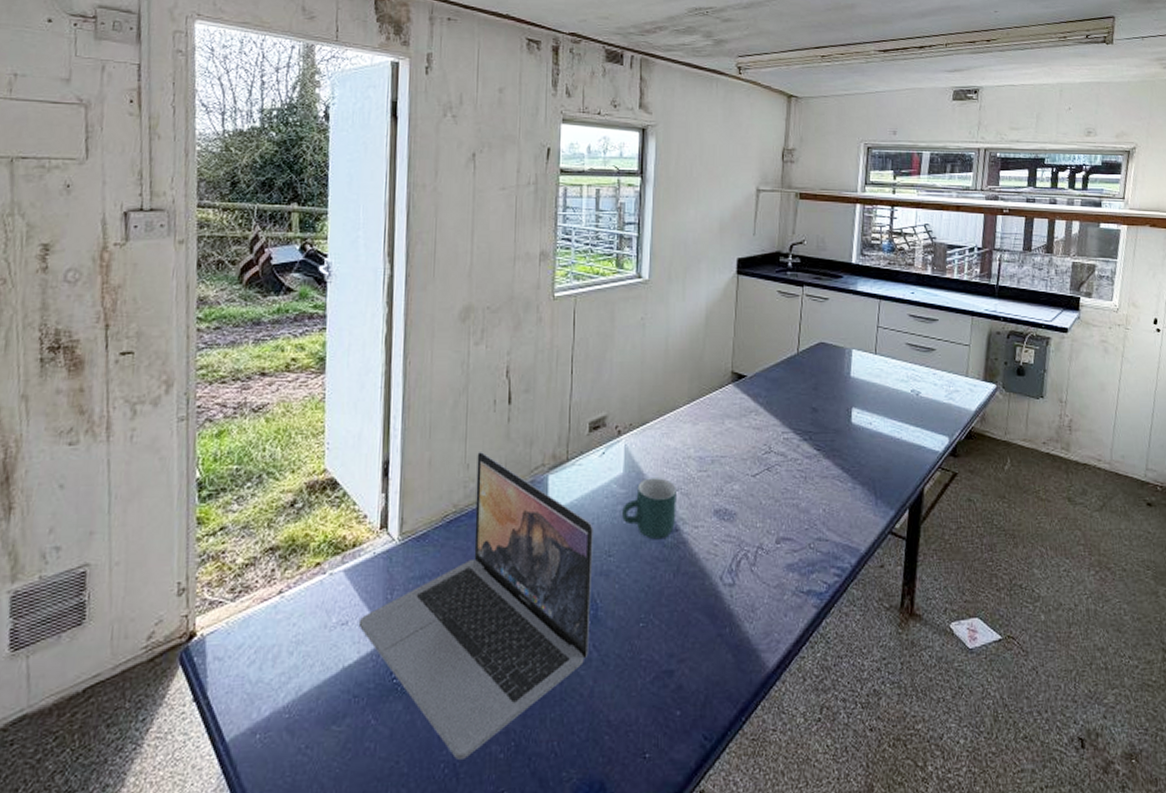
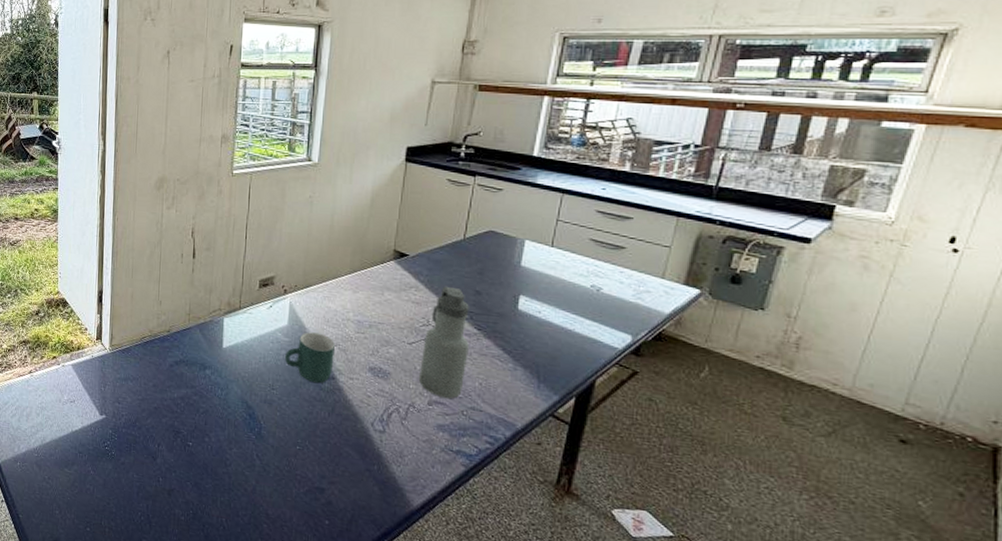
laptop: present [358,452,593,760] -> none [82,293,260,513]
water bottle: none [764,406,811,533] -> present [418,286,469,399]

